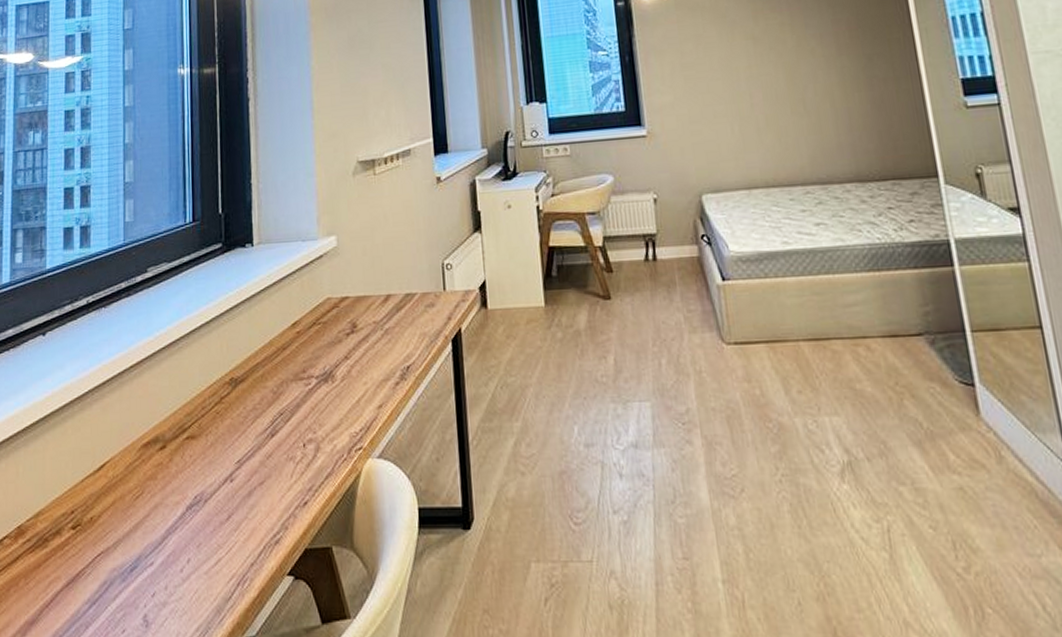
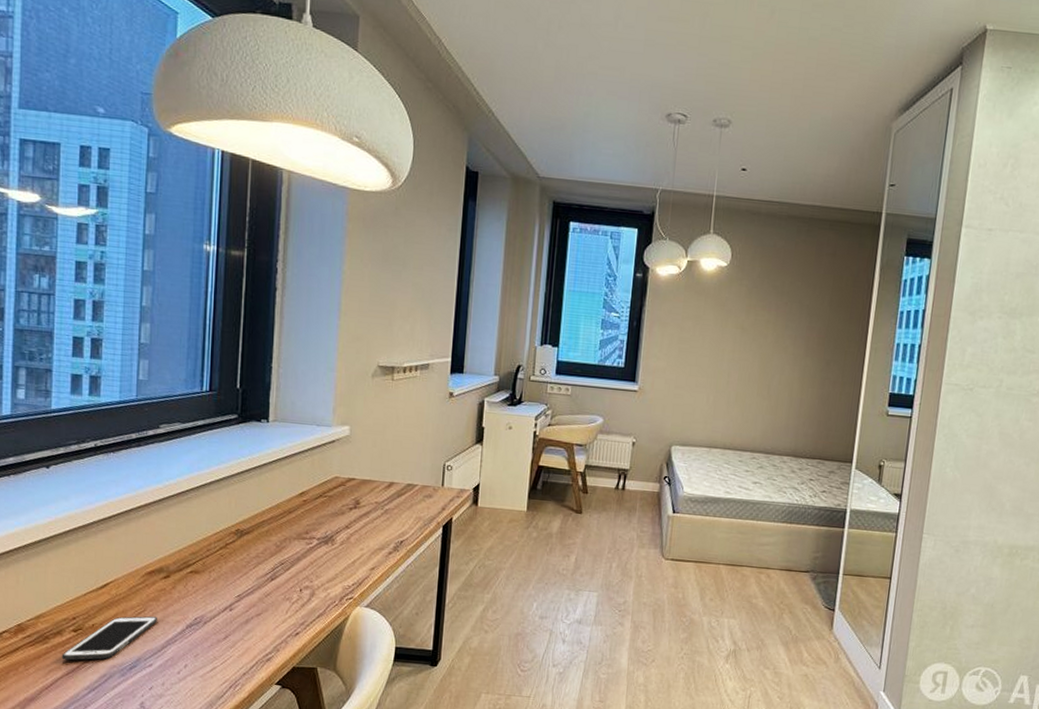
cell phone: none [61,499,156,567] -> present [61,616,157,661]

